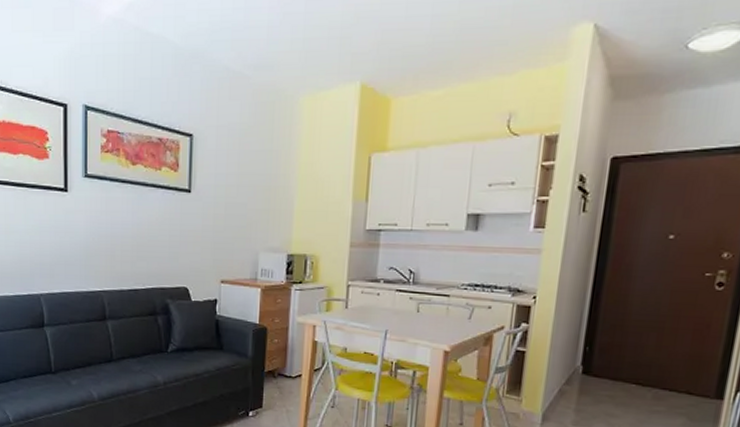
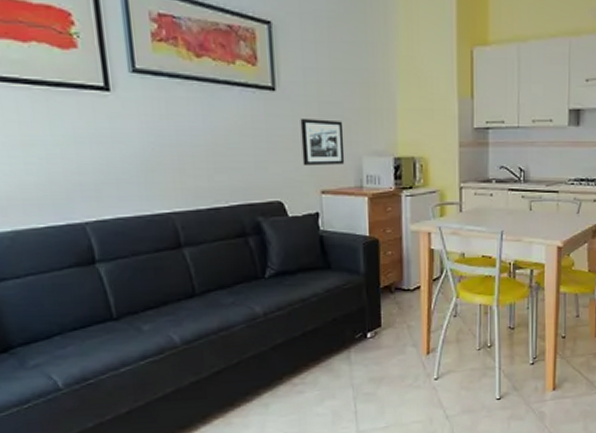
picture frame: none [207,216,245,259] -> present [300,118,345,167]

